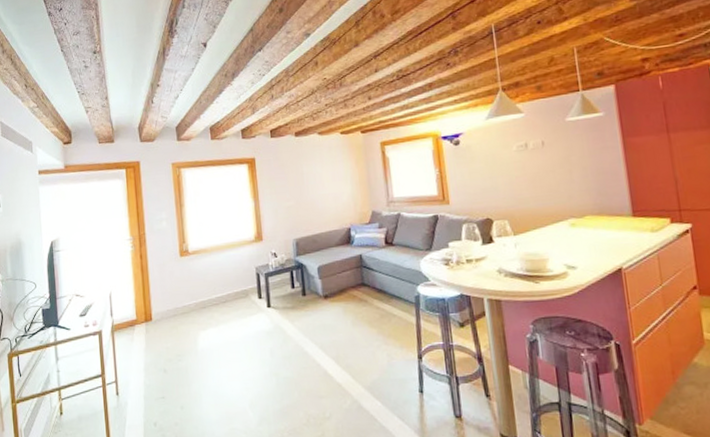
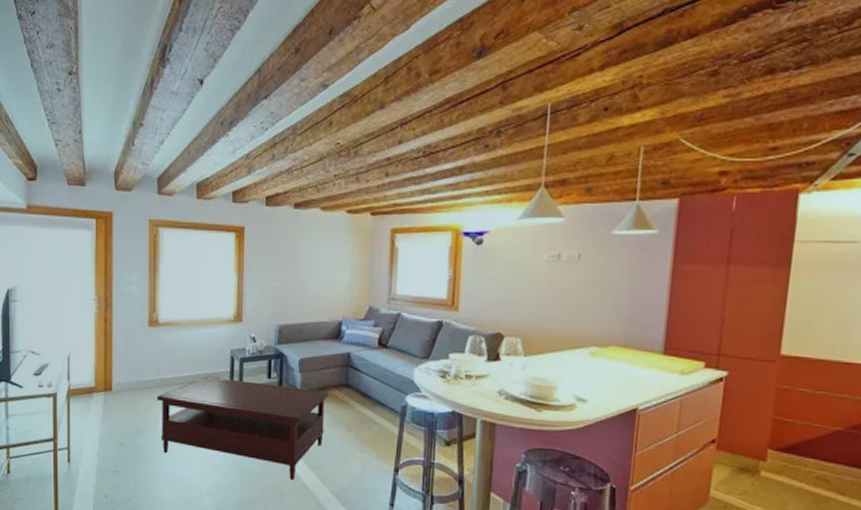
coffee table: none [193,292,349,382] -> present [157,377,330,481]

